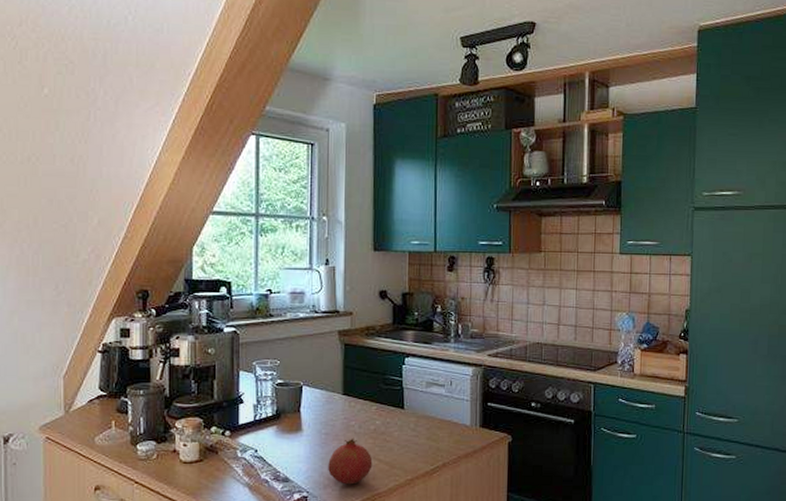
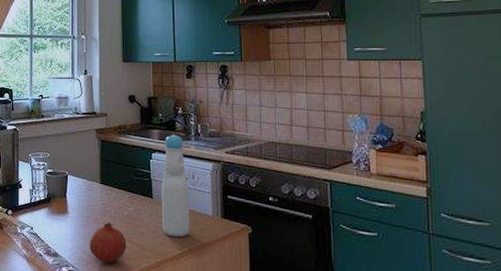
bottle: none [413,335,446,451] -> present [161,134,190,237]

